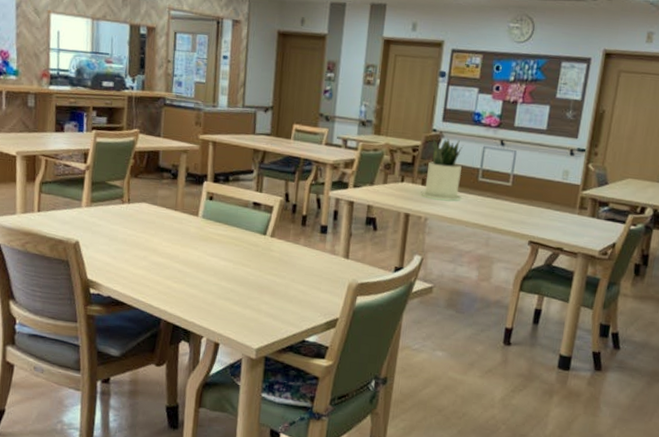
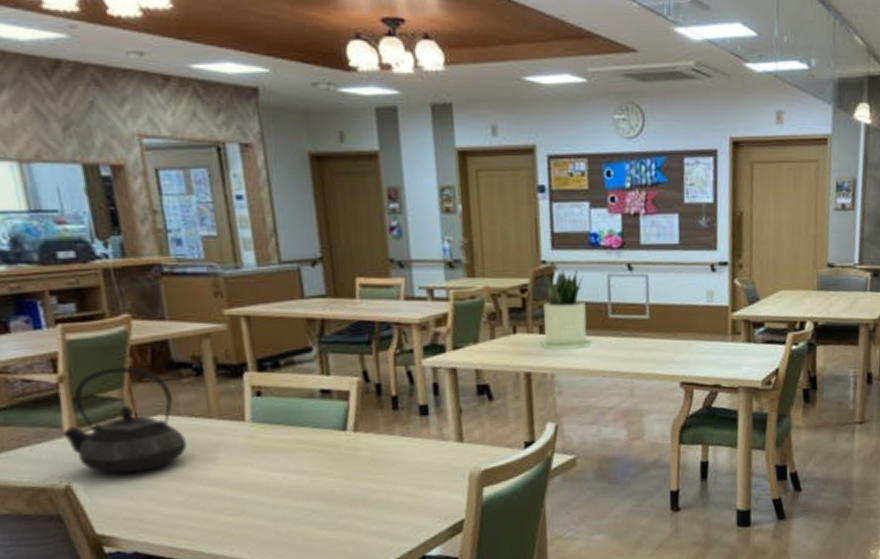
teapot: none [80,164,158,240] -> present [61,366,188,474]

